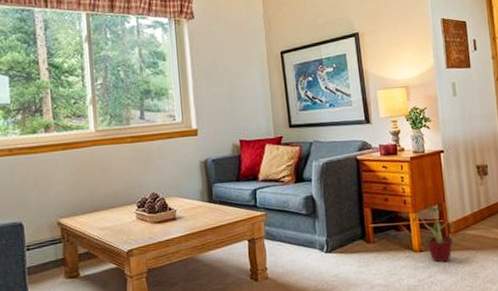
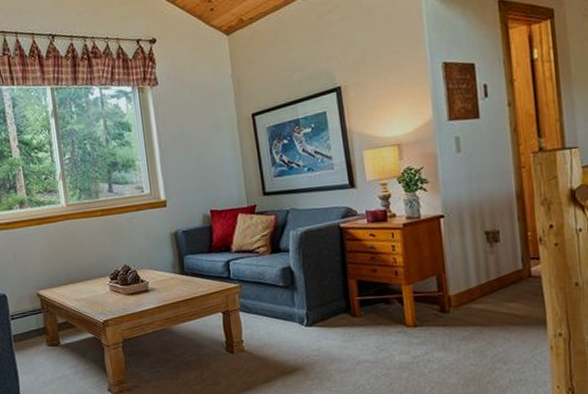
potted plant: present [412,205,455,263] -> none [405,277,457,339]

